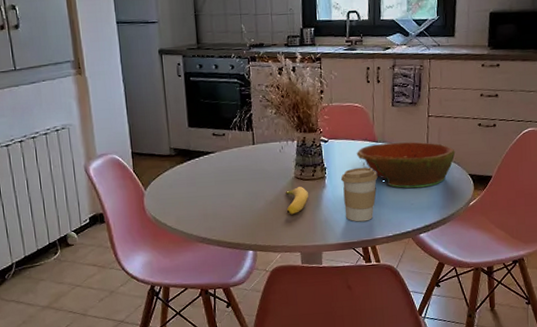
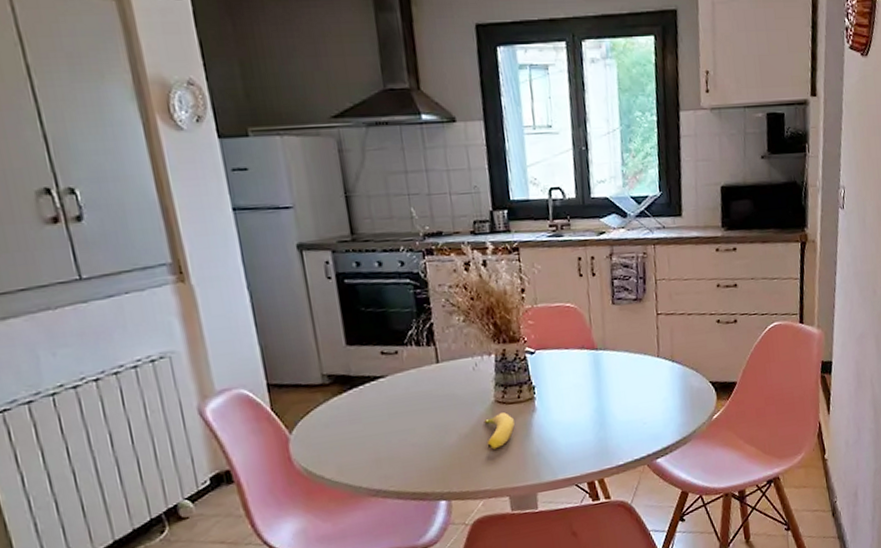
coffee cup: present [340,167,378,222] -> none [554,381,601,451]
bowl: present [357,142,455,188] -> none [572,346,692,405]

